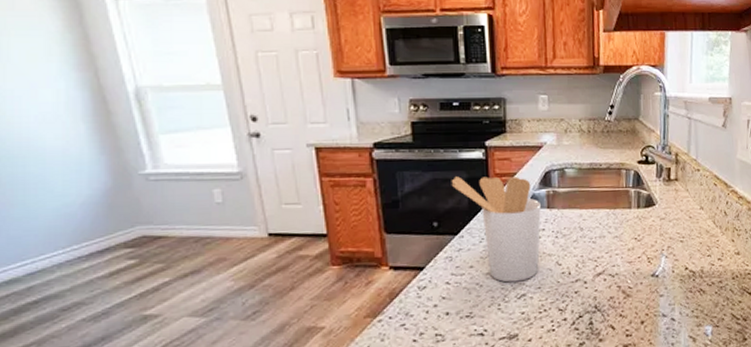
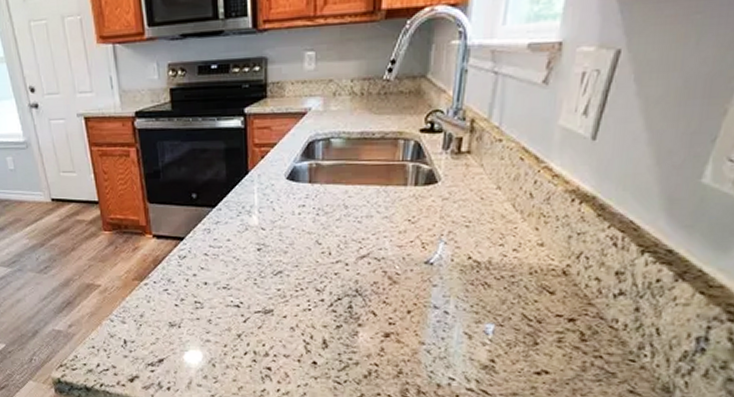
utensil holder: present [451,176,541,283] -> none [209,146,302,258]

